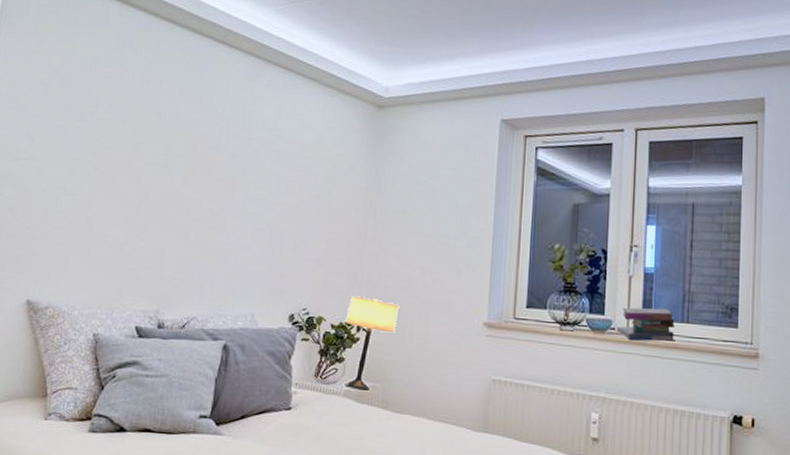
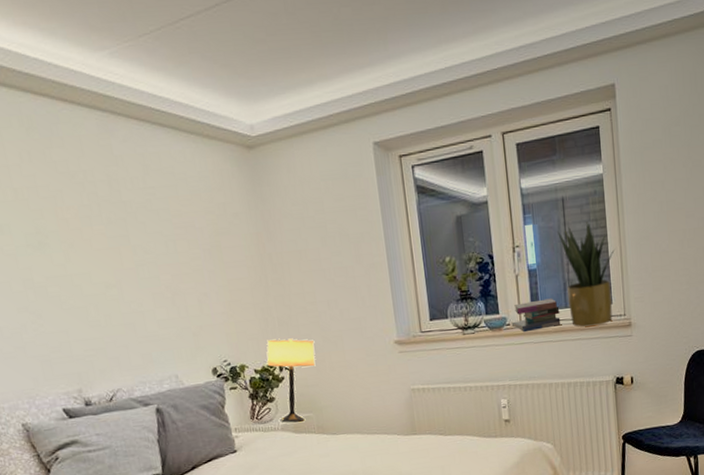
planter: none [683,233,748,350] -> present [558,221,616,328]

